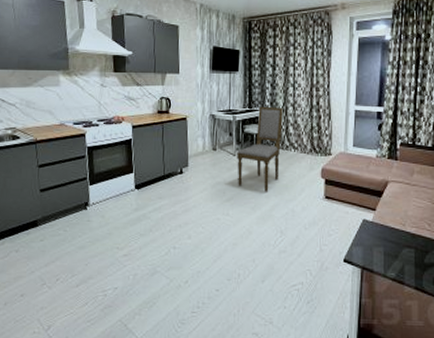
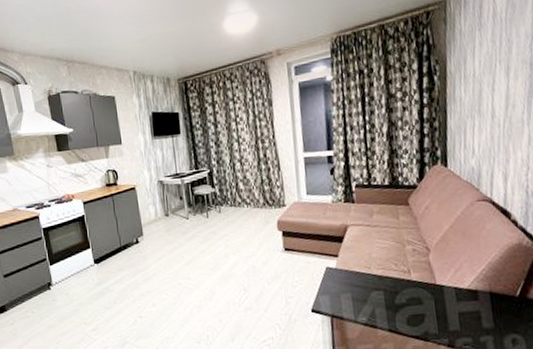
dining chair: present [237,106,283,192] -> none [190,165,235,252]

